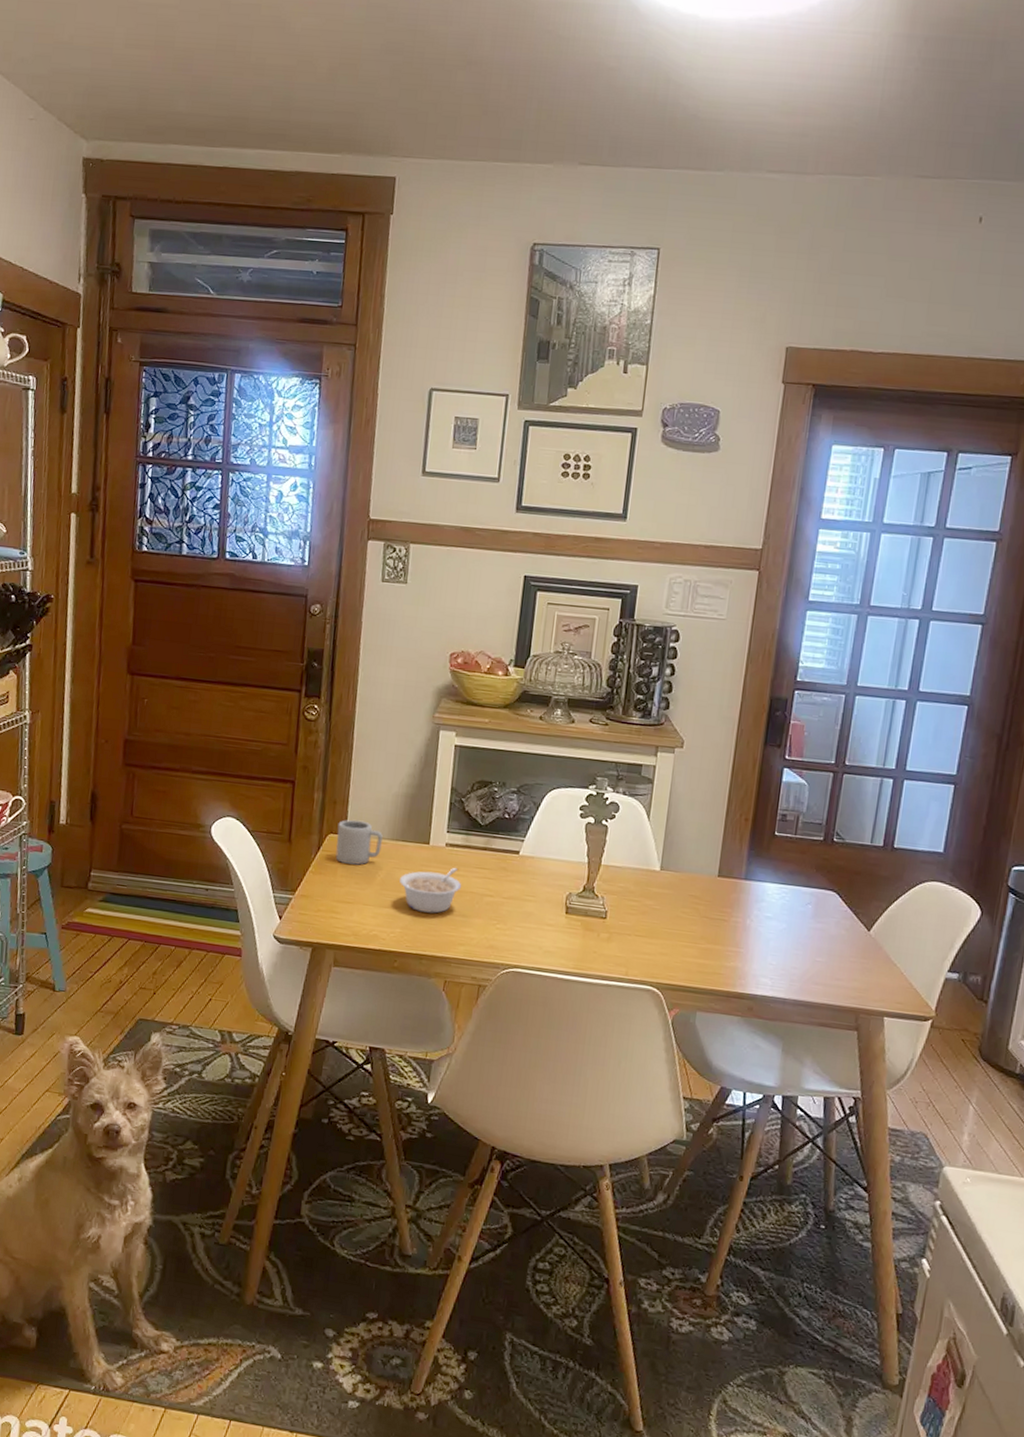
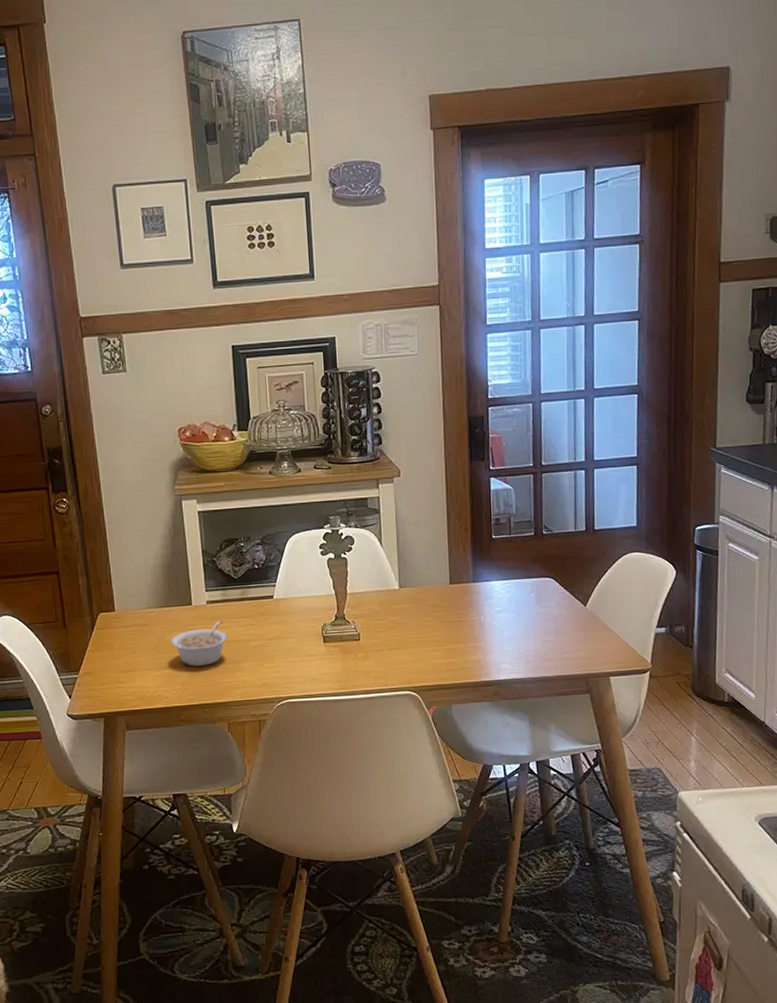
cup: present [335,819,383,865] -> none [106,595,150,637]

